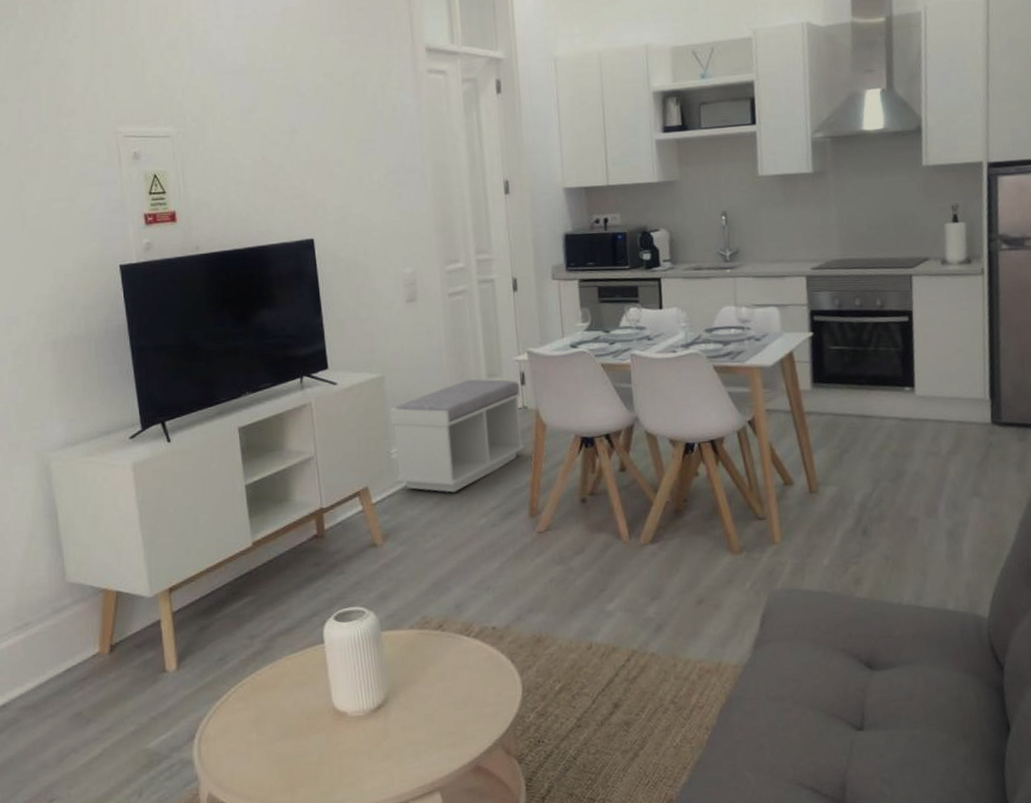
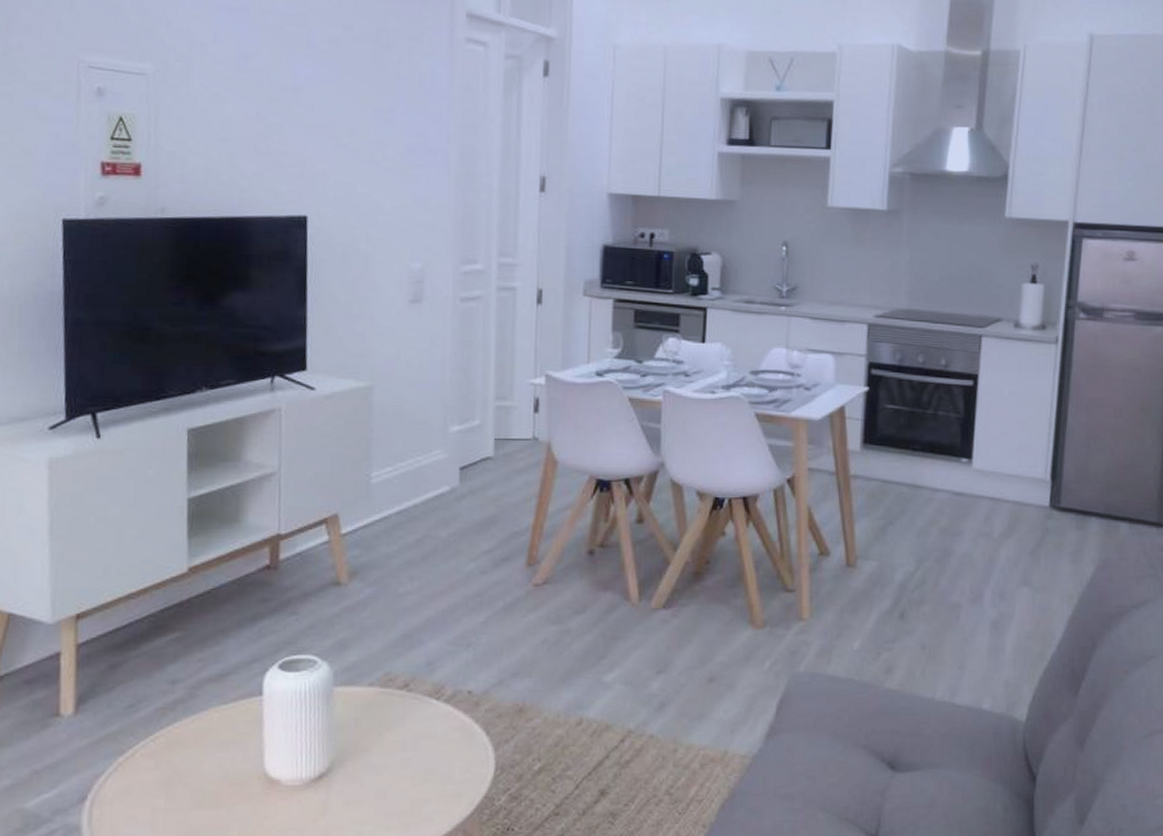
bench: present [390,379,524,493] -> none [373,400,532,530]

